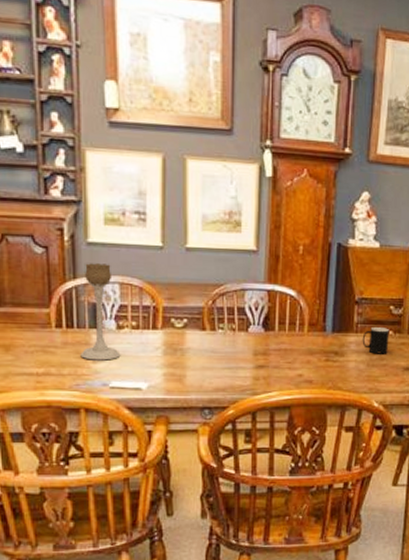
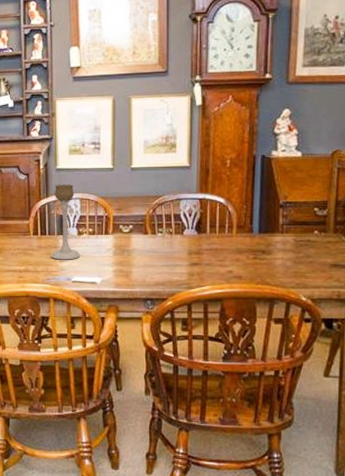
cup: present [362,327,390,354] -> none [288,228,315,252]

